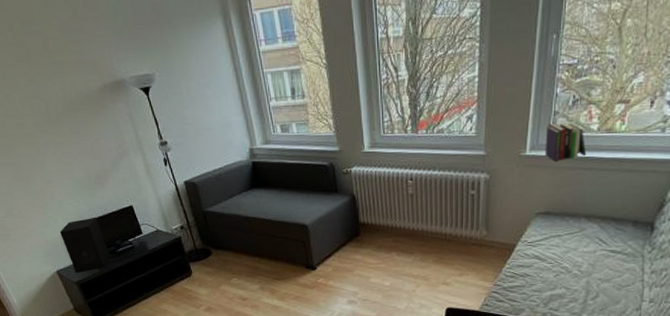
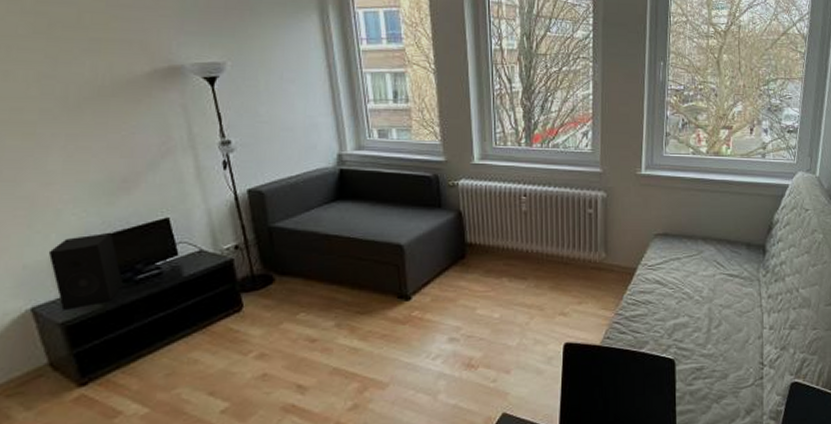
books: present [544,122,587,163] -> none [659,143,699,183]

